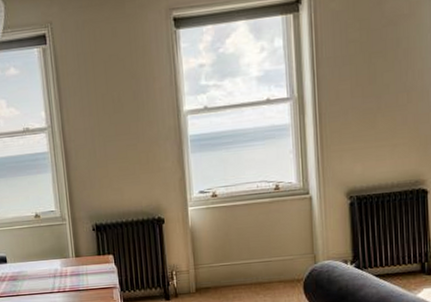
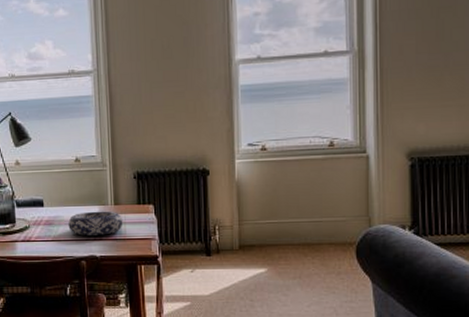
decorative bowl: none [32,263,85,289] -> present [68,211,123,236]

